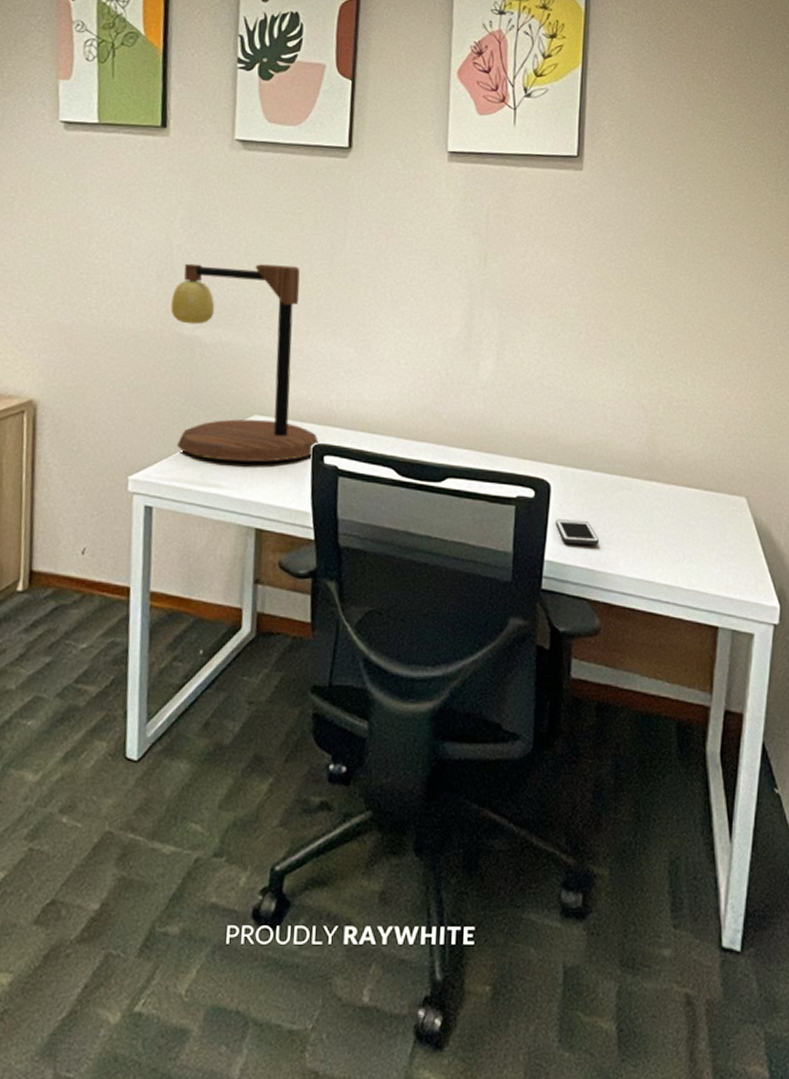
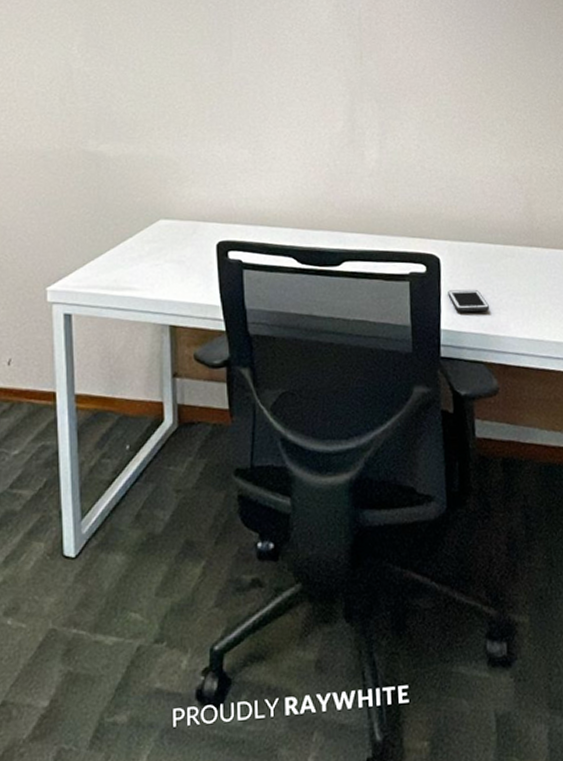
table lamp: present [170,263,320,462] -> none [75,79,224,265]

